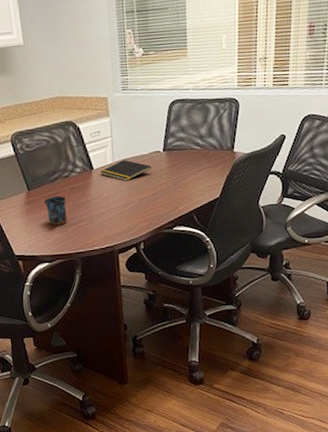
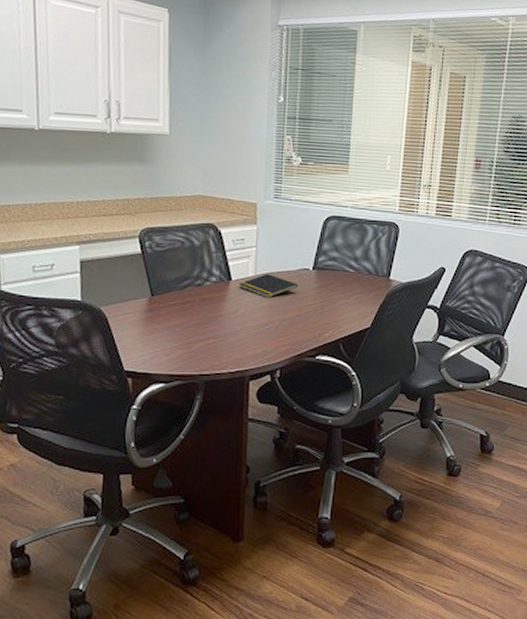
mug: present [43,195,68,226] -> none [168,305,196,340]

